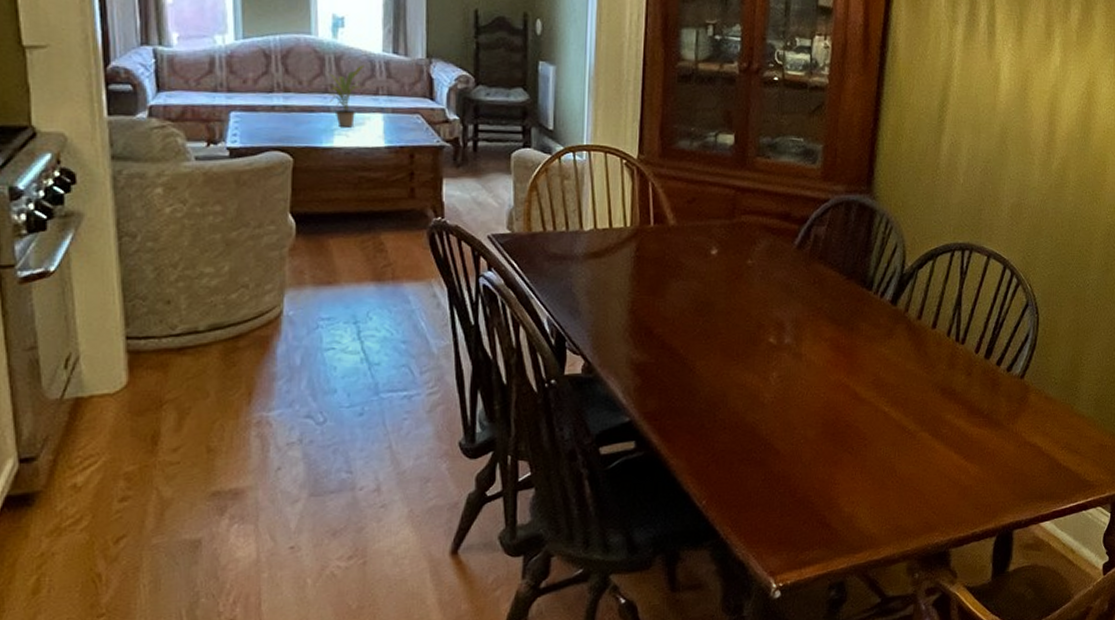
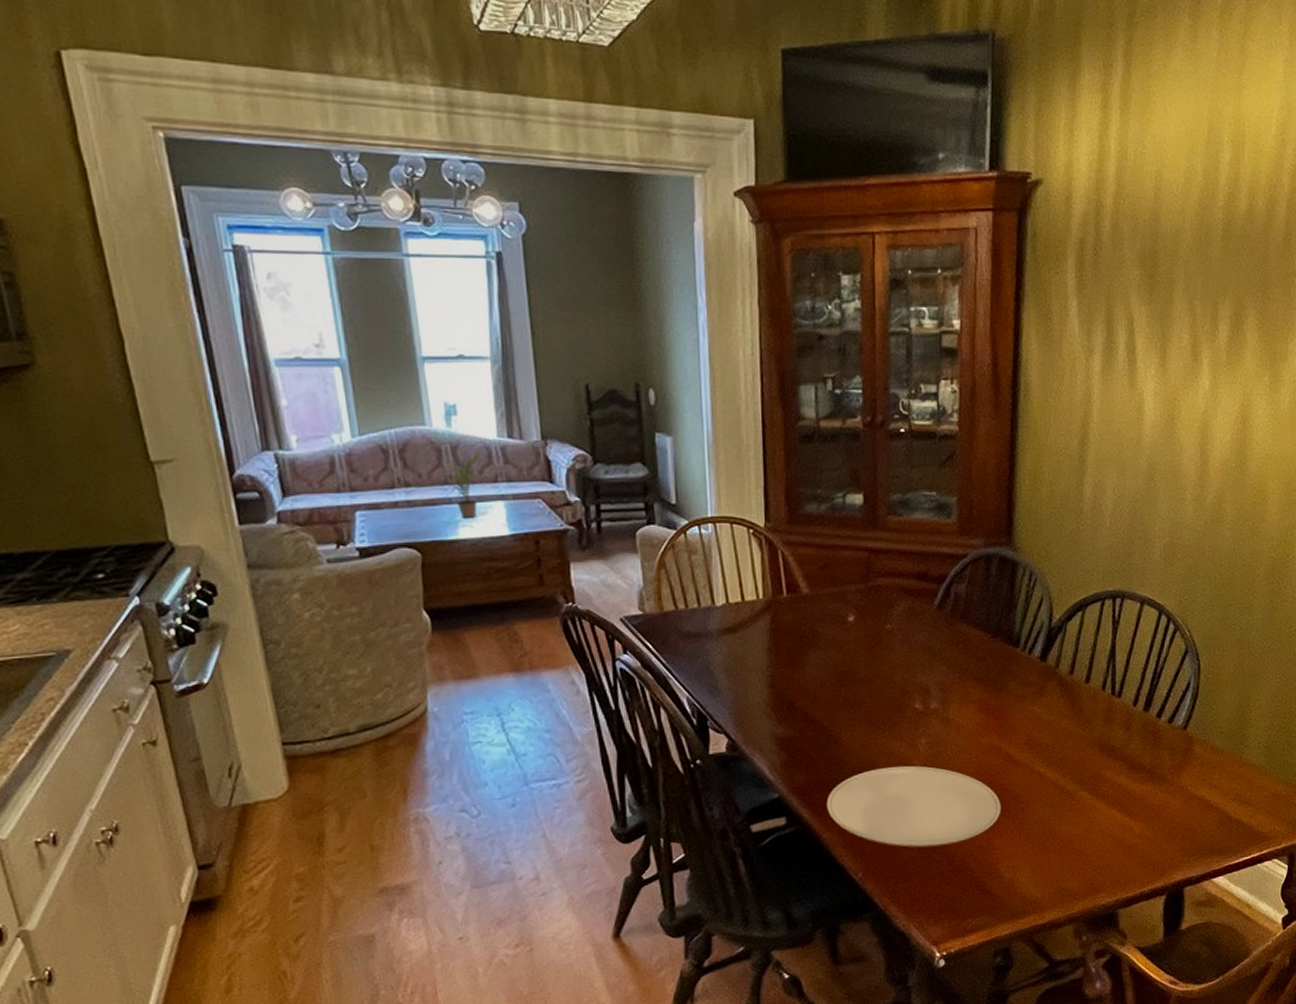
plate: none [676,397,845,479] -> present [826,765,1001,848]

